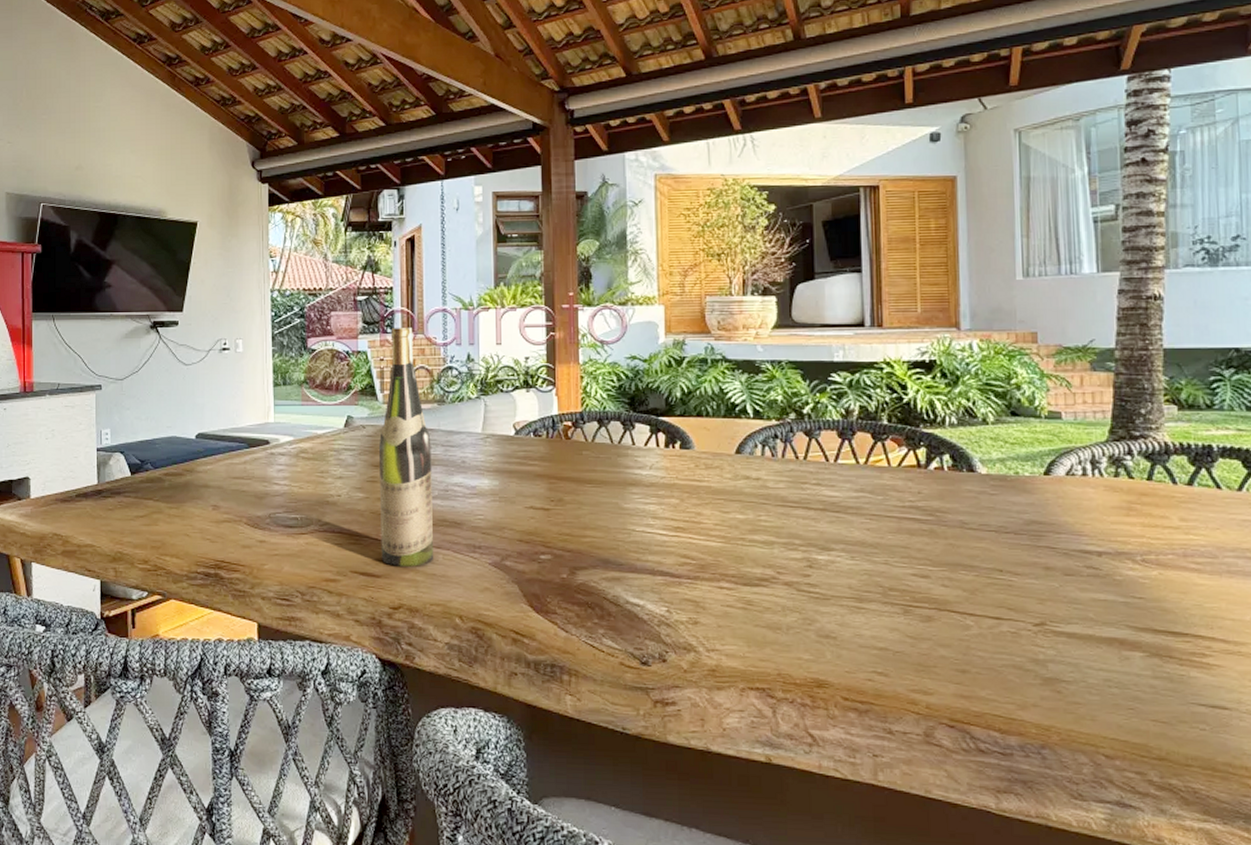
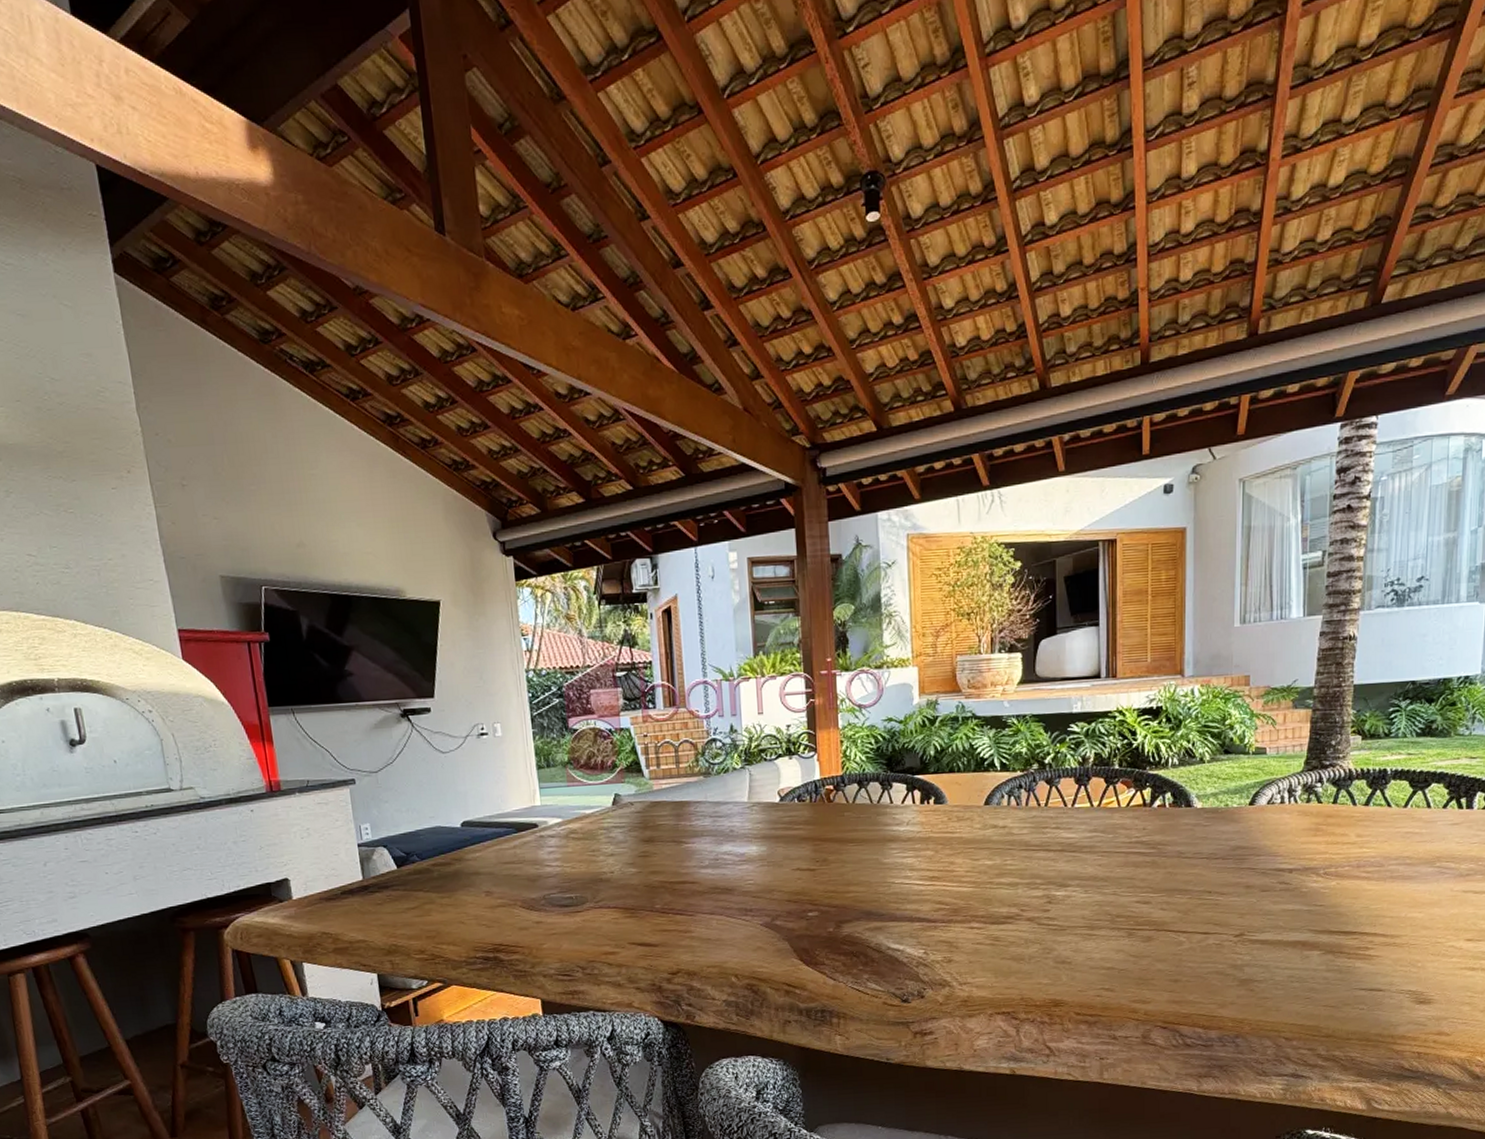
wine bottle: present [378,328,434,567] -> none [648,702,709,935]

